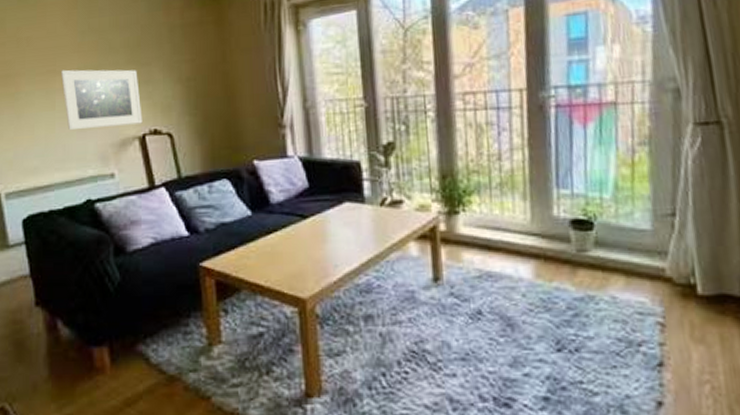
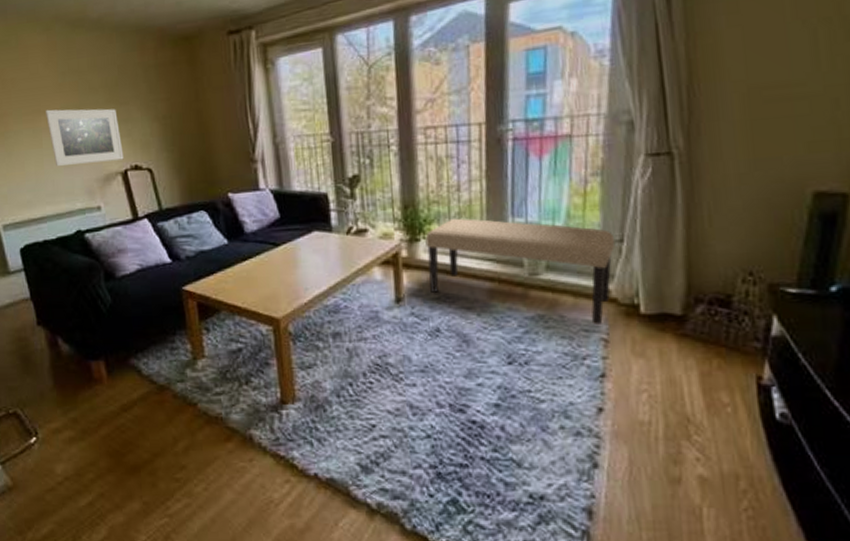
bench: none [465,189,667,308] -> present [425,218,615,326]

